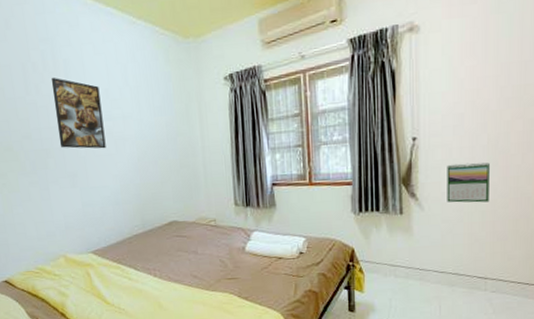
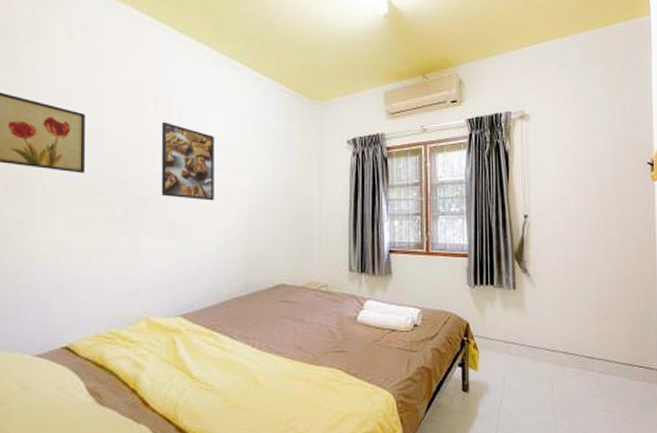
calendar: present [447,162,490,203] -> none [555,243,593,282]

